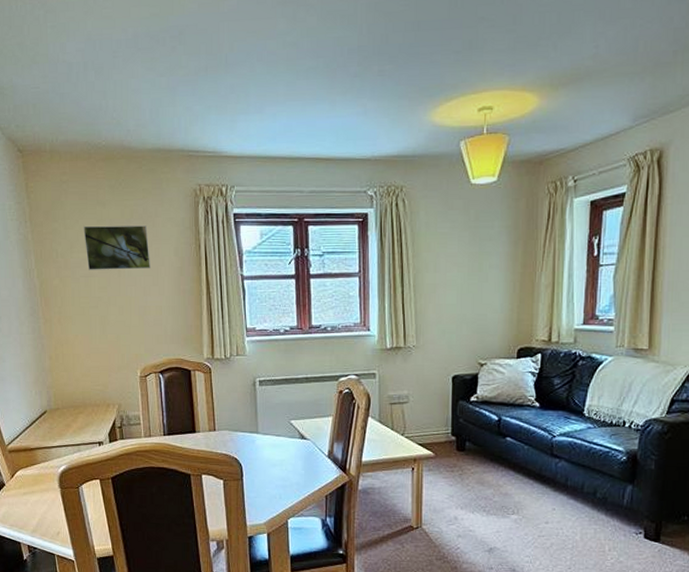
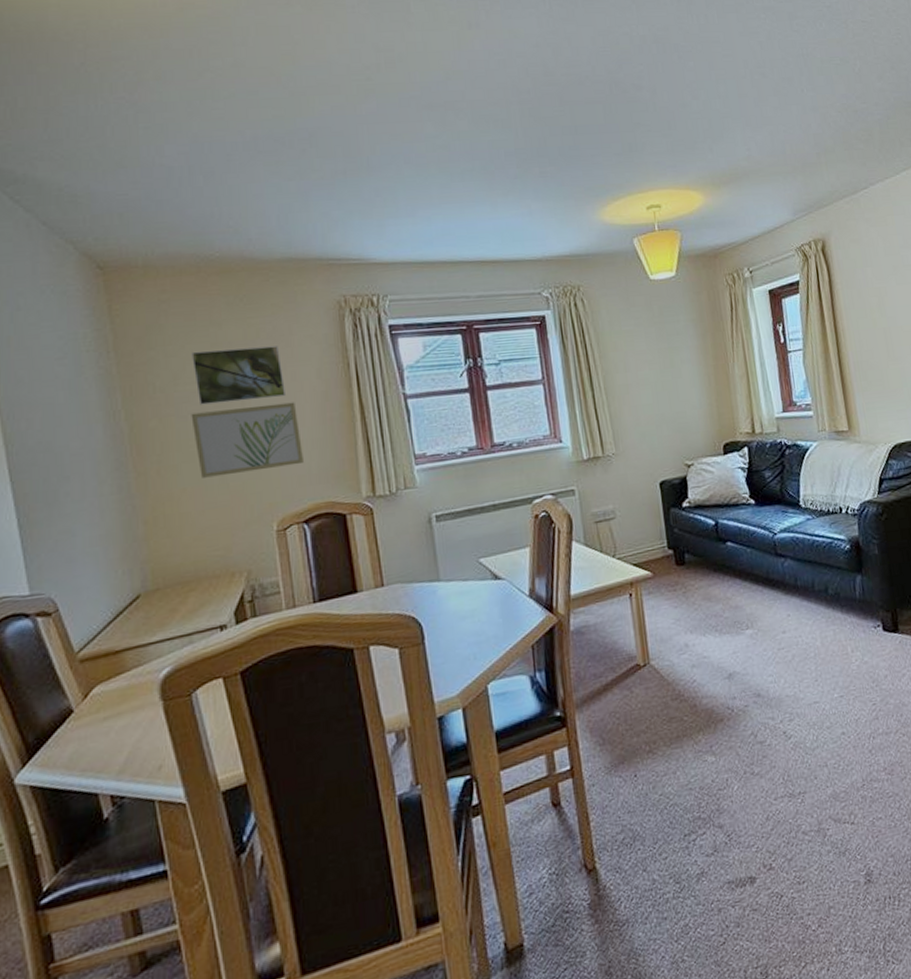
wall art: none [82,274,162,329] -> present [191,402,305,478]

